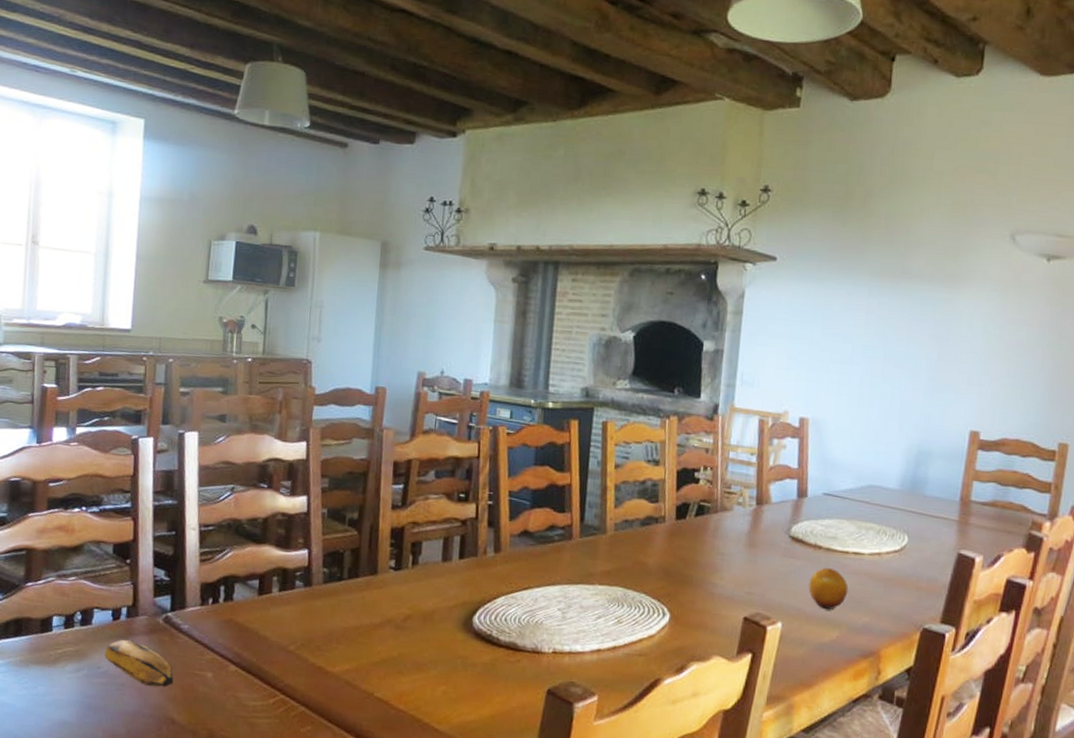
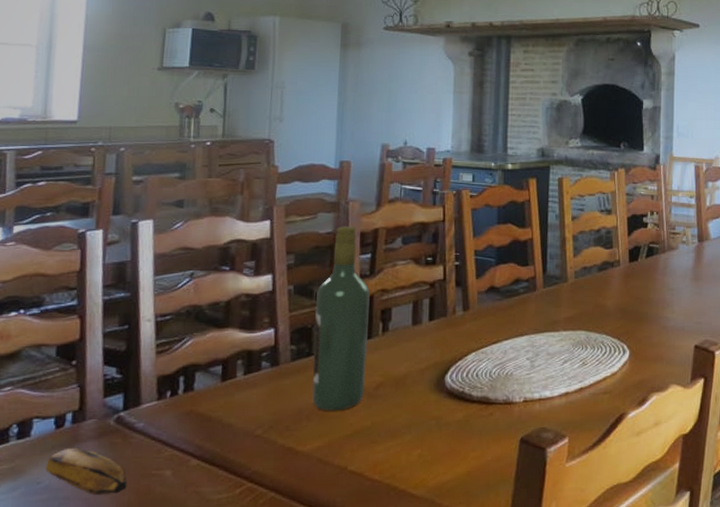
wine bottle: none [342,453,401,638] -> present [312,226,370,411]

